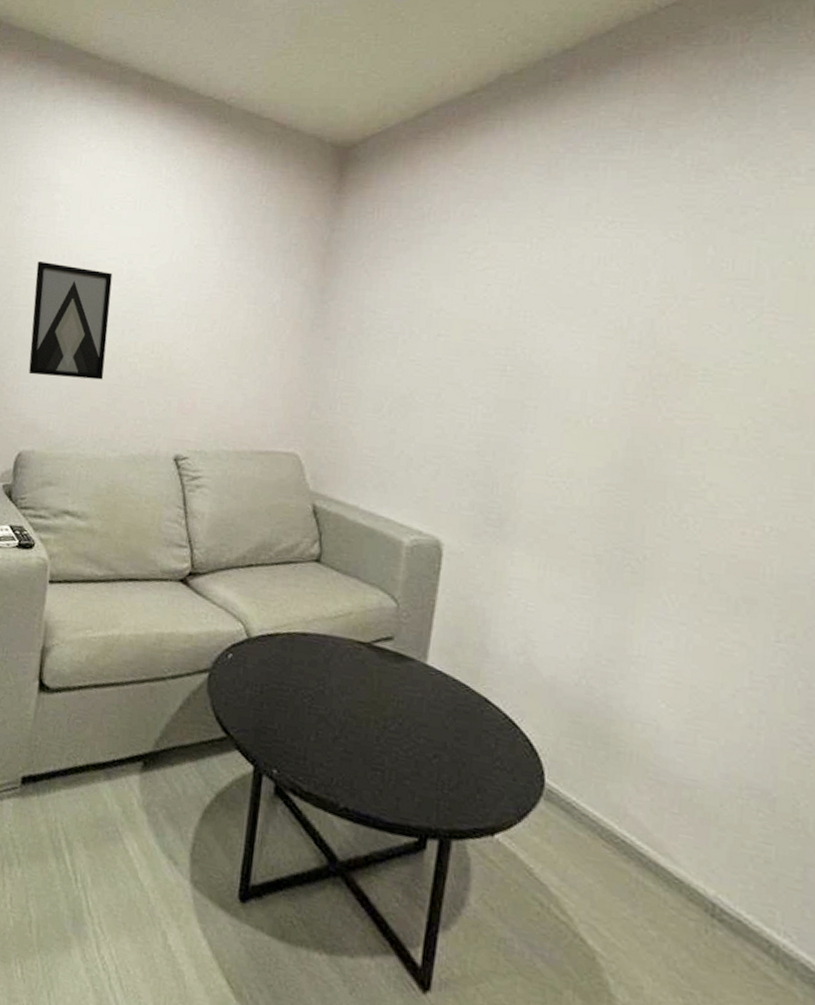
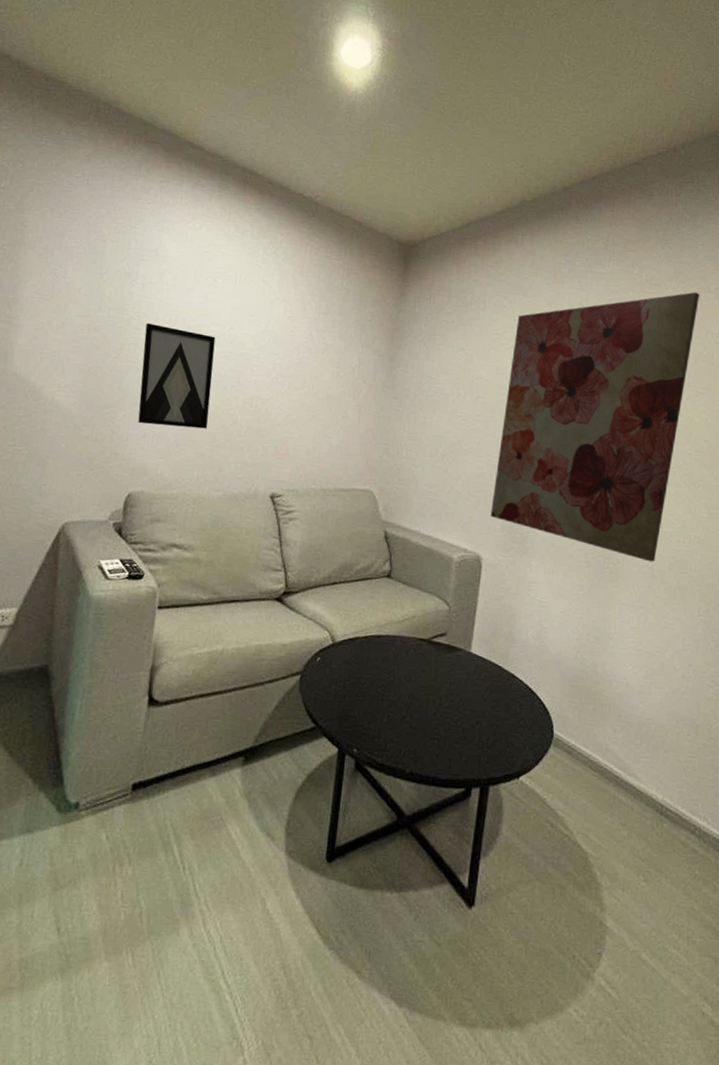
wall art: none [454,177,782,561] -> present [490,292,700,562]

